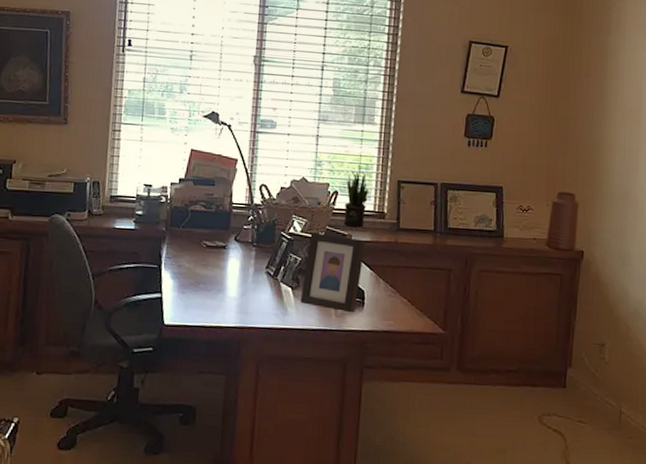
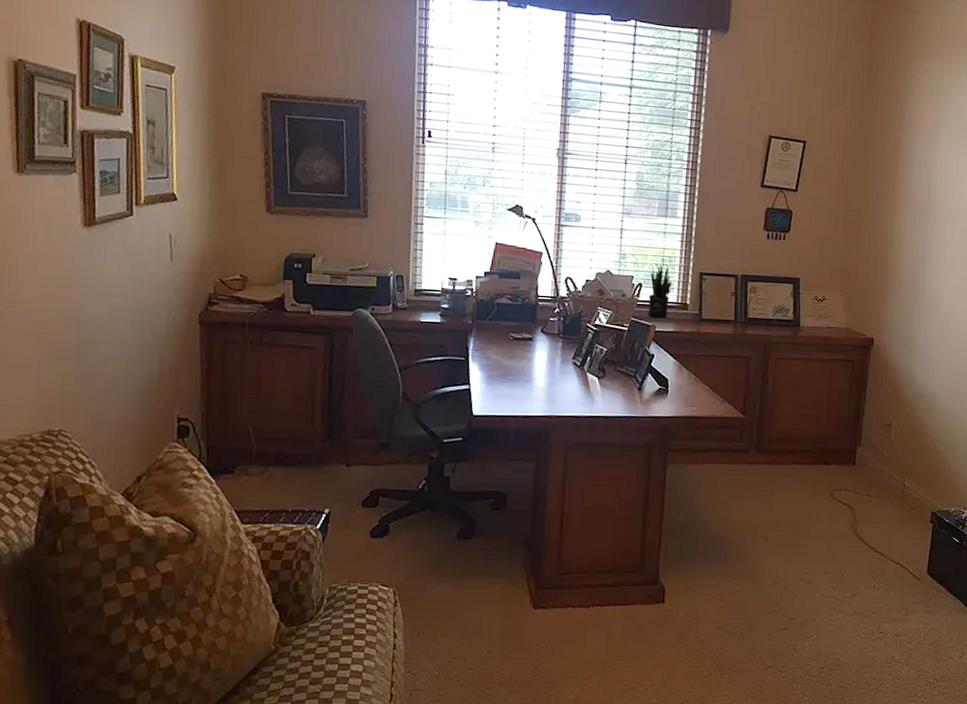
picture frame: present [300,232,366,313] -> none [606,323,670,401]
vase: present [546,191,579,252] -> none [839,282,871,340]

